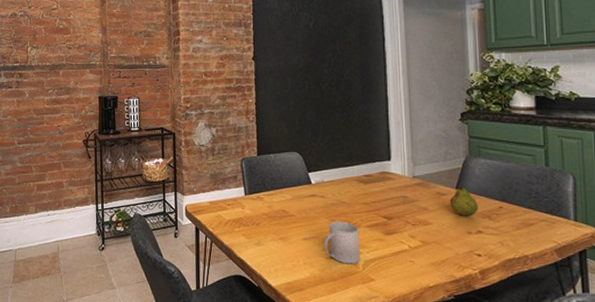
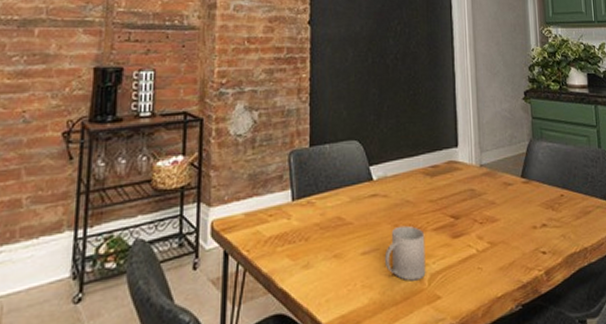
fruit: present [449,185,478,216] -> none [515,172,542,208]

